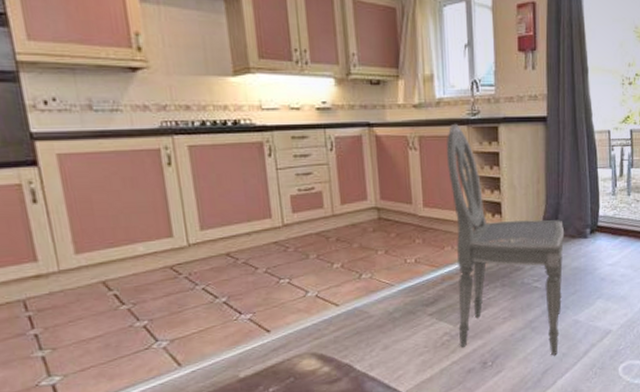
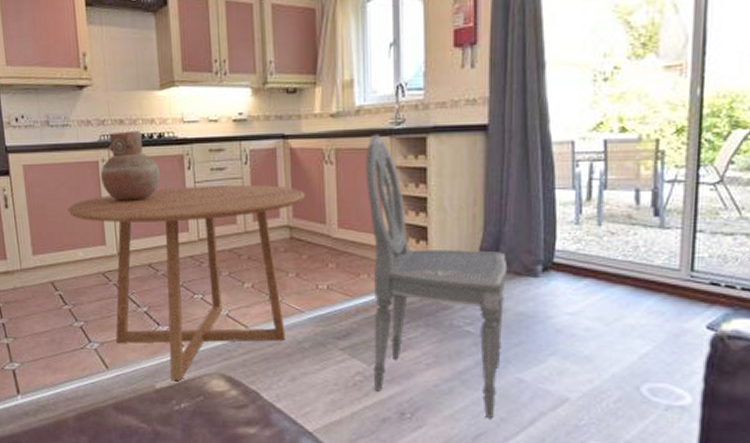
dining table: none [121,170,392,368] -> present [68,185,305,381]
vase: none [164,117,238,190] -> present [101,130,161,201]

